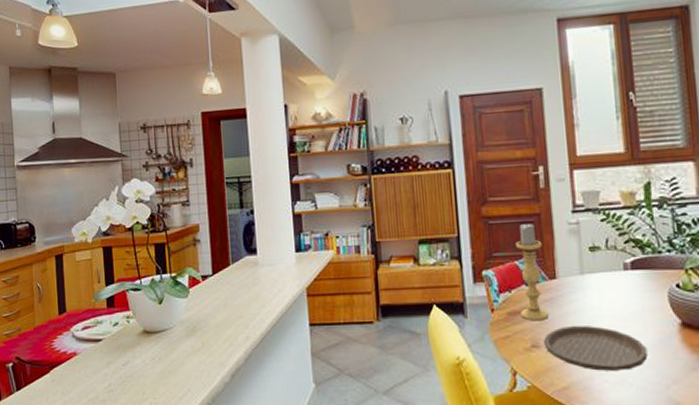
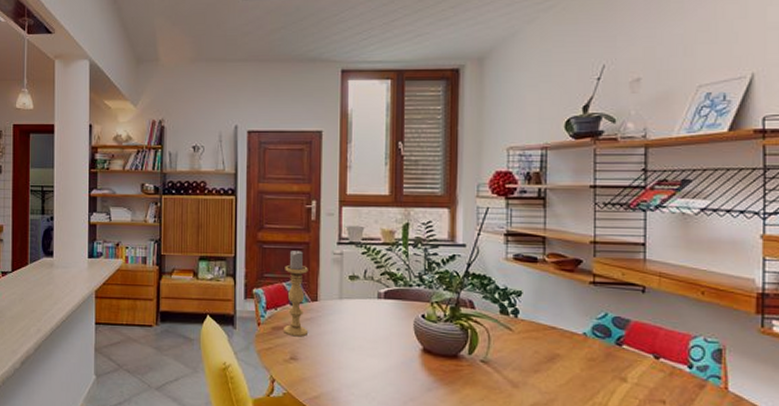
plate: present [544,326,648,371] -> none [301,343,391,386]

